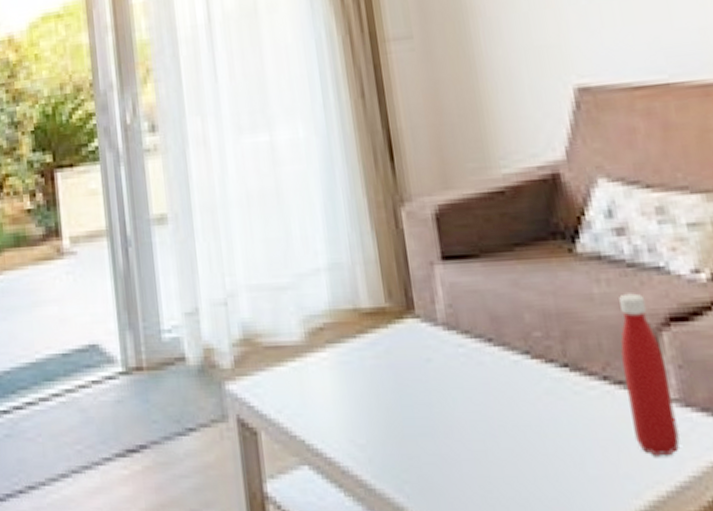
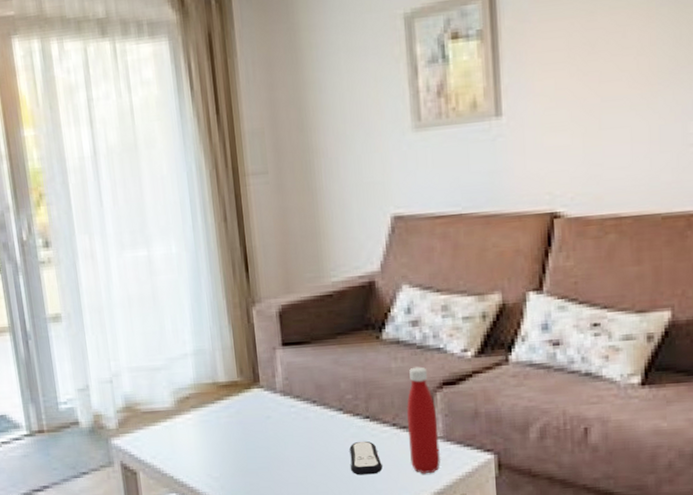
remote control: none [543,400,594,453] -> present [349,441,383,475]

